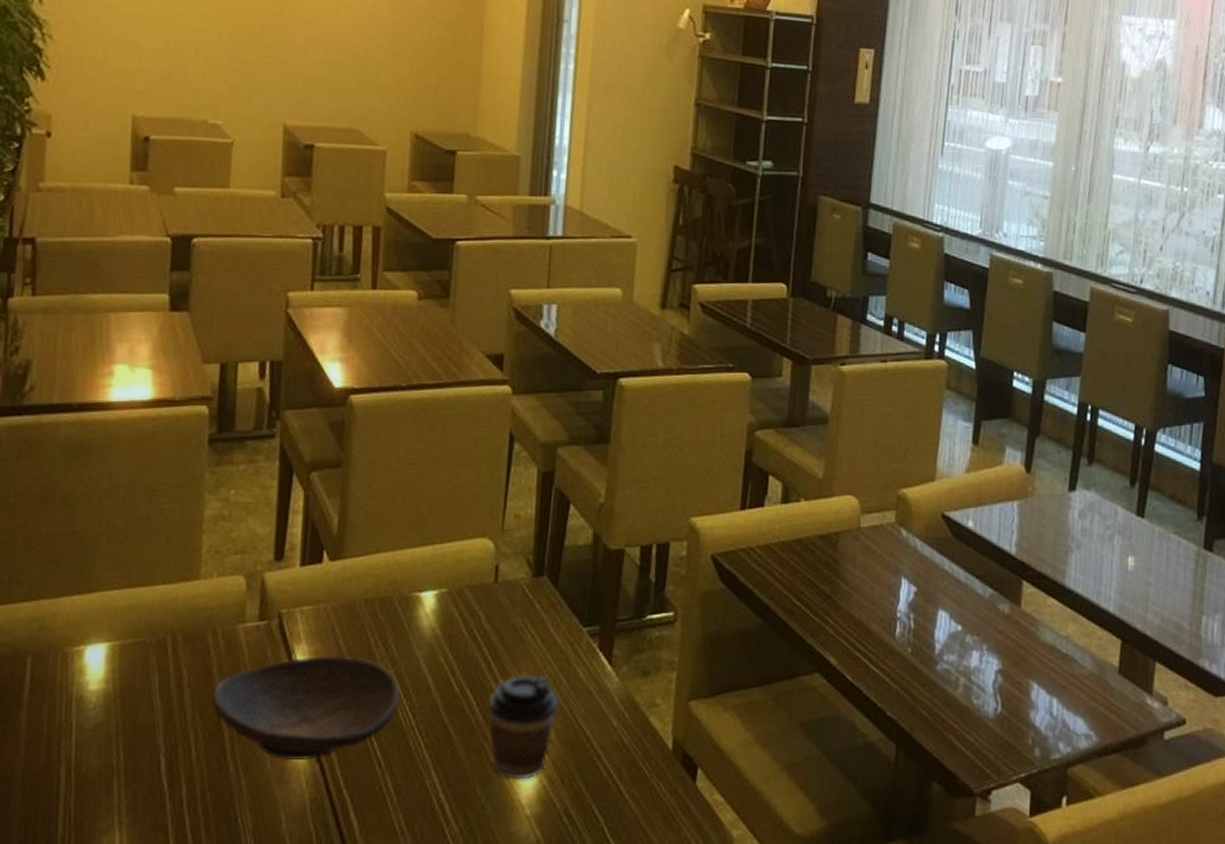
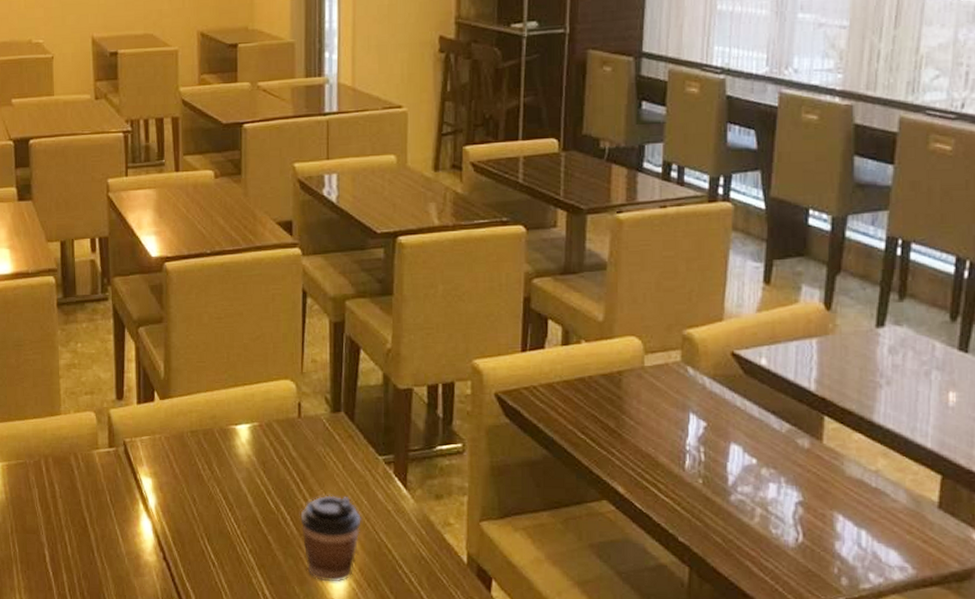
decorative bowl: present [212,655,401,761] -> none [79,476,226,558]

